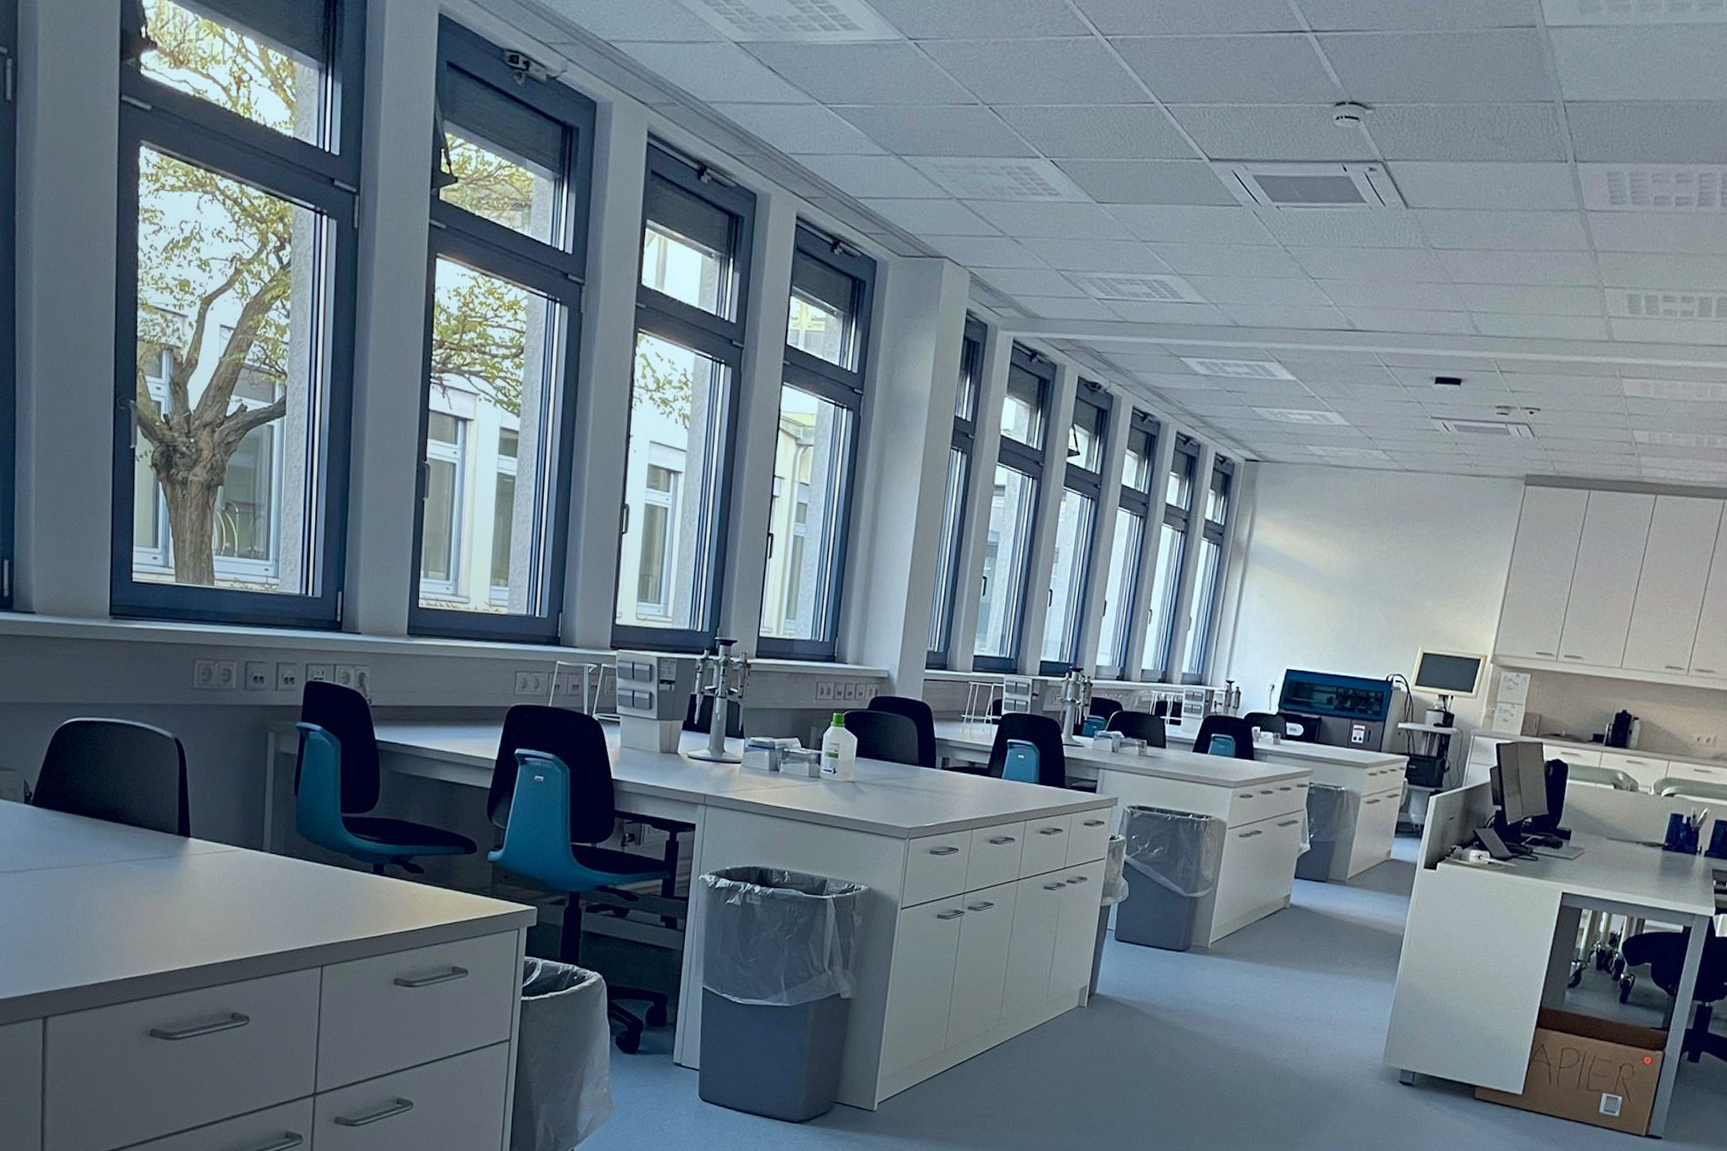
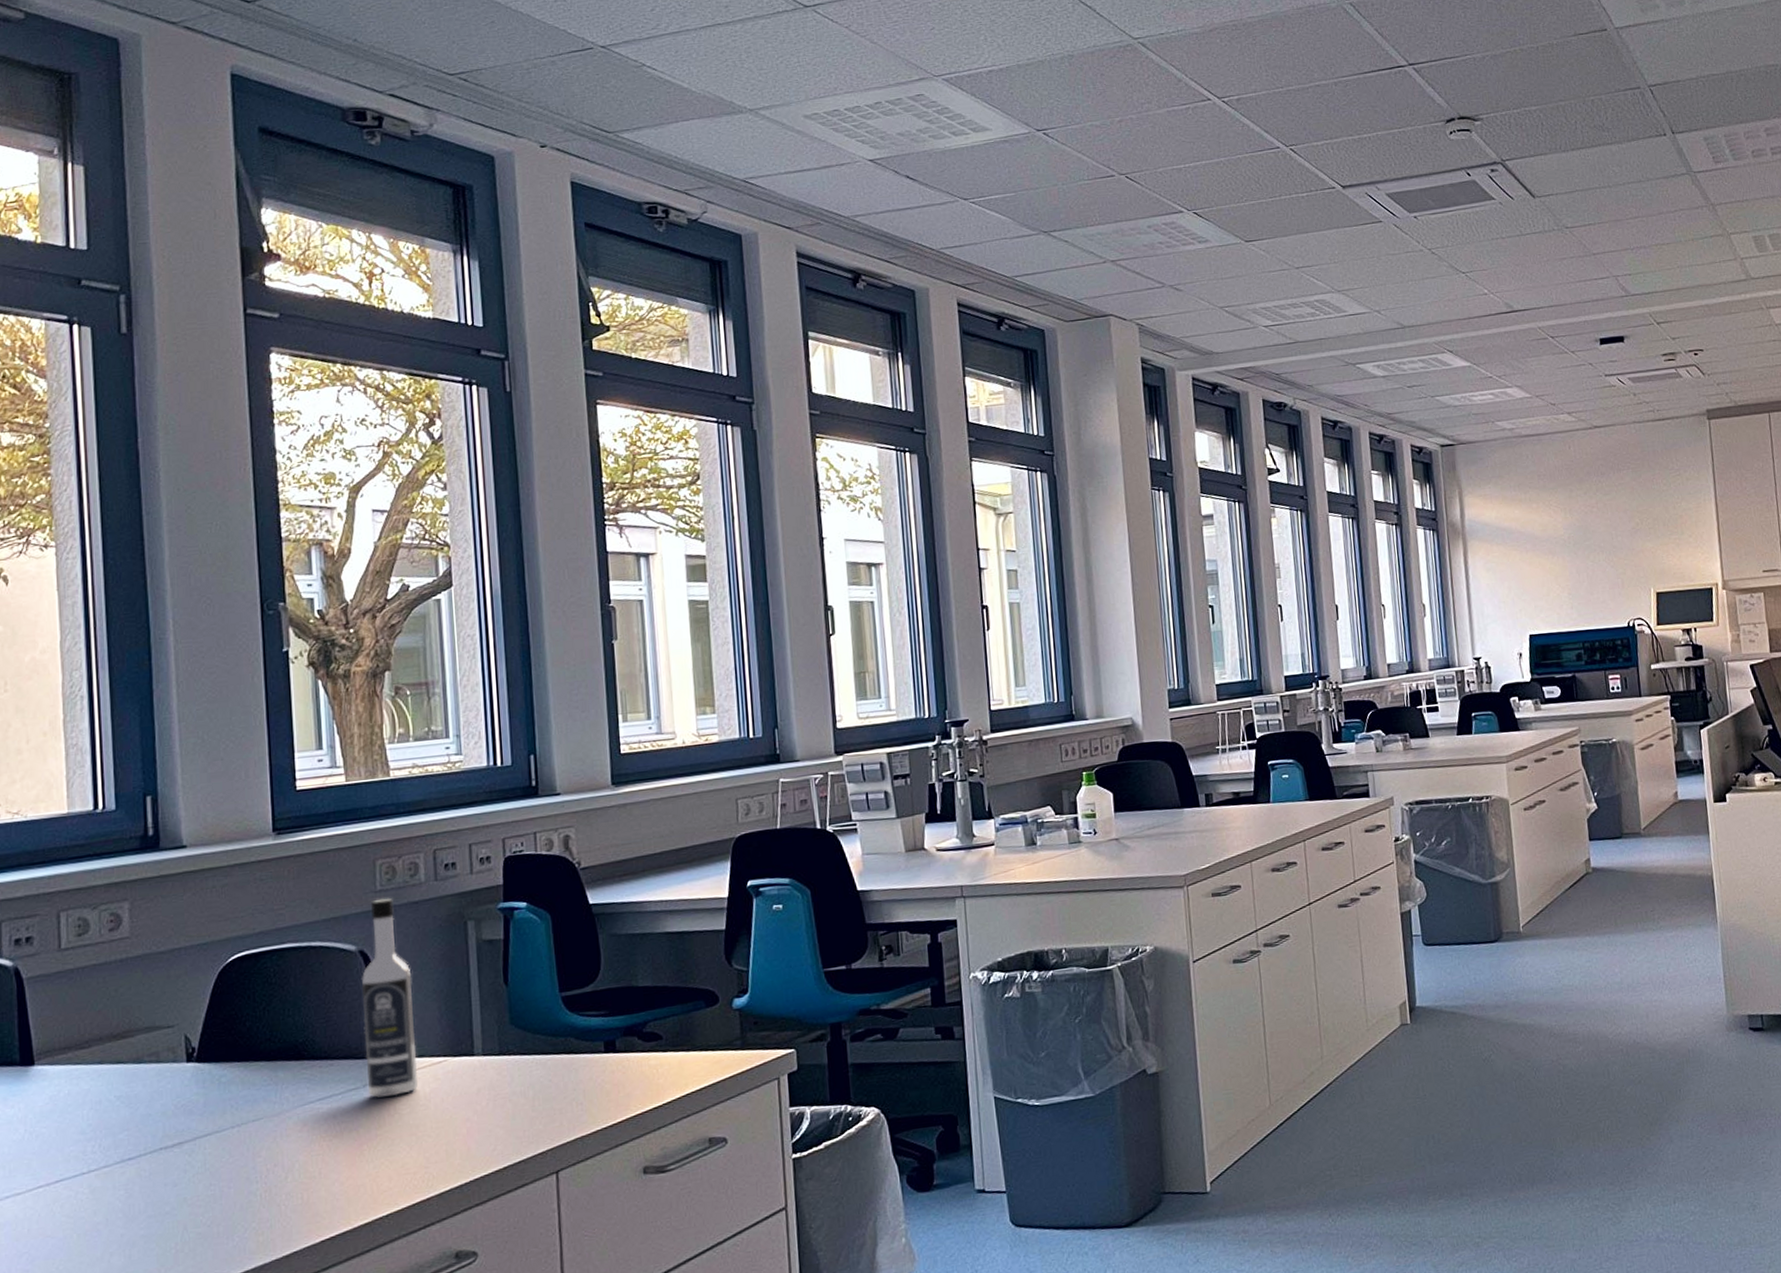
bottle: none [172,695,217,872] -> present [362,898,418,1098]

